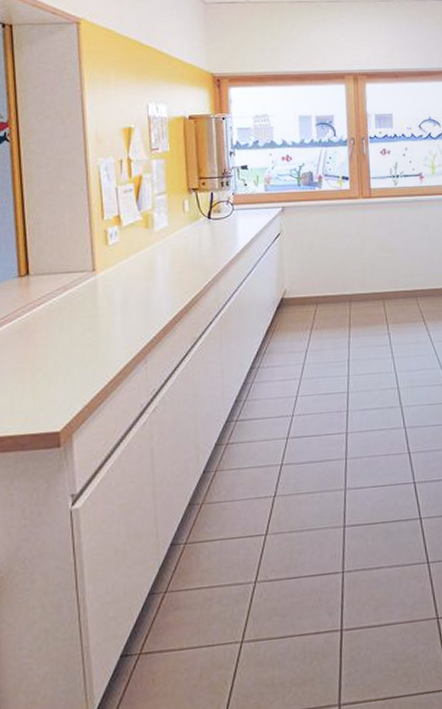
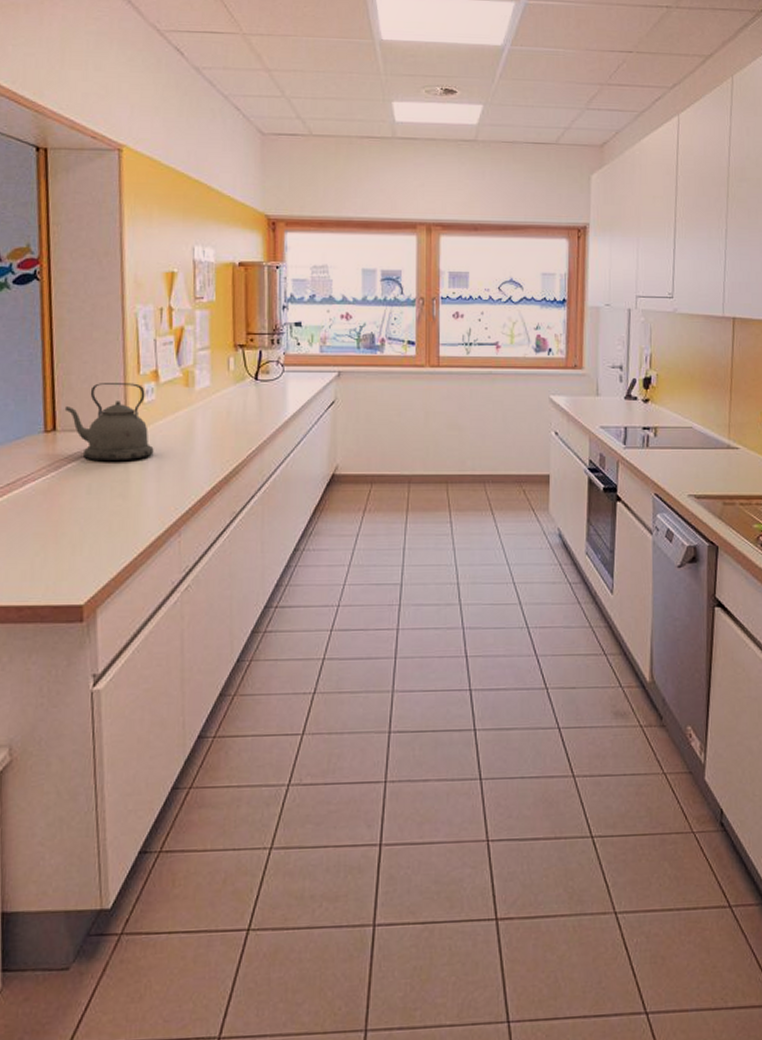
kettle: none [36,228,119,300] -> present [64,383,154,462]

